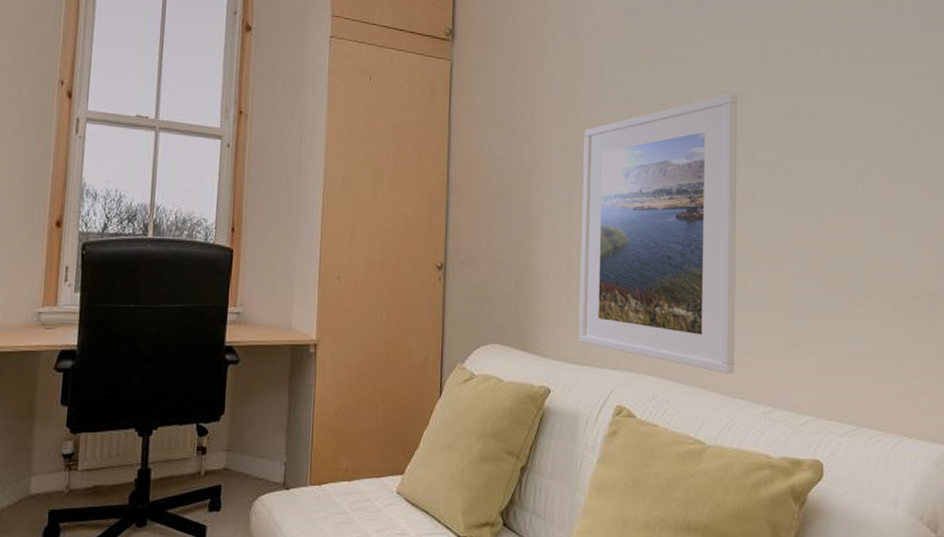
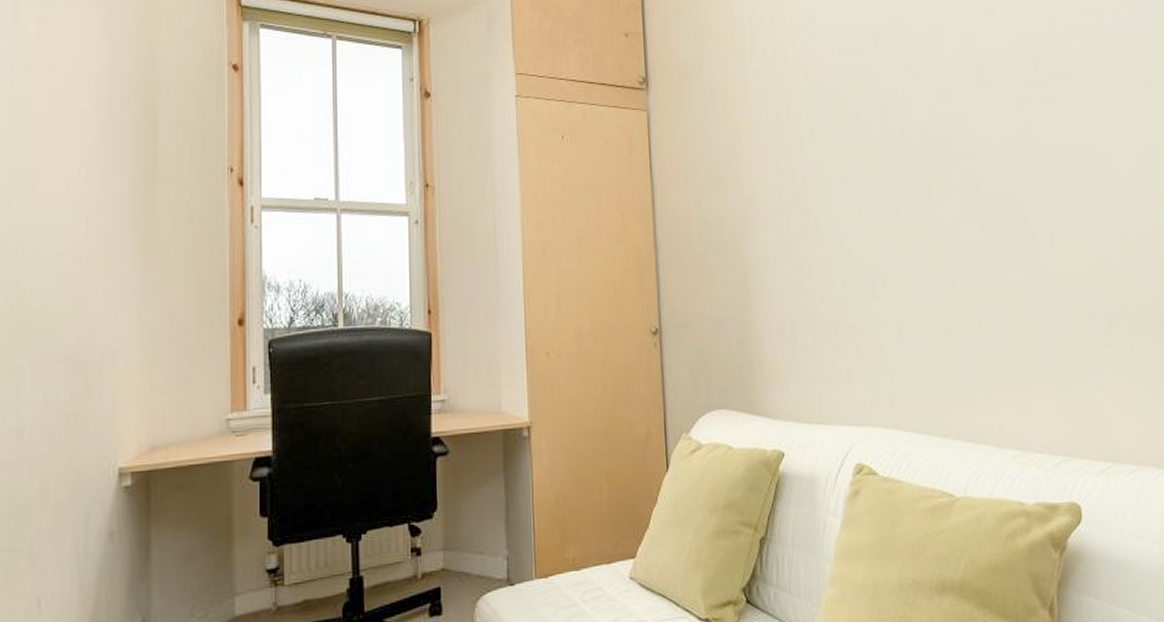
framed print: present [579,93,738,375] -> none [796,120,978,420]

